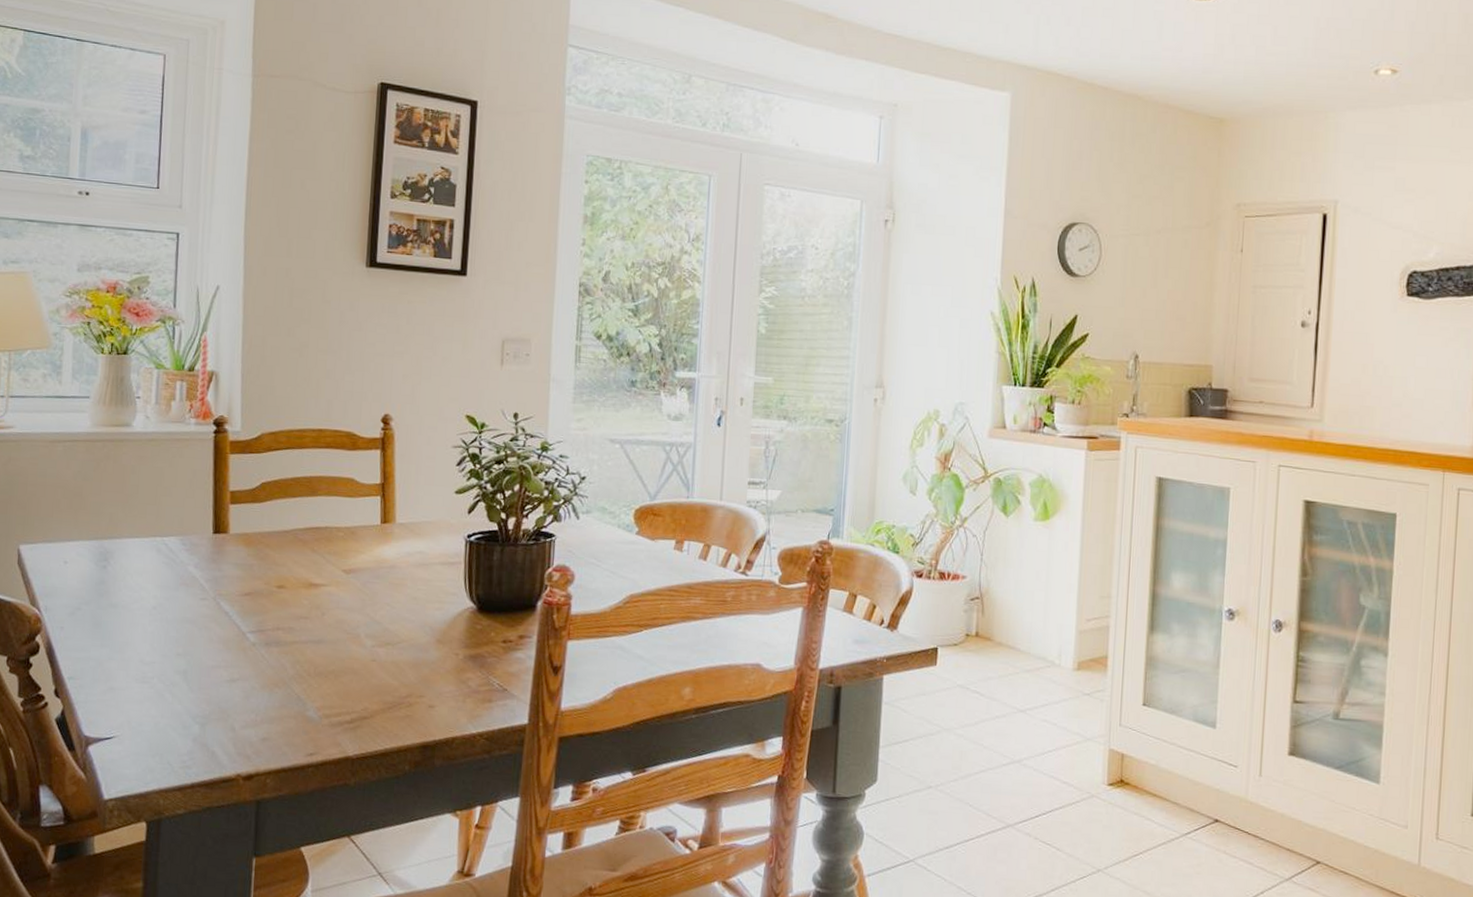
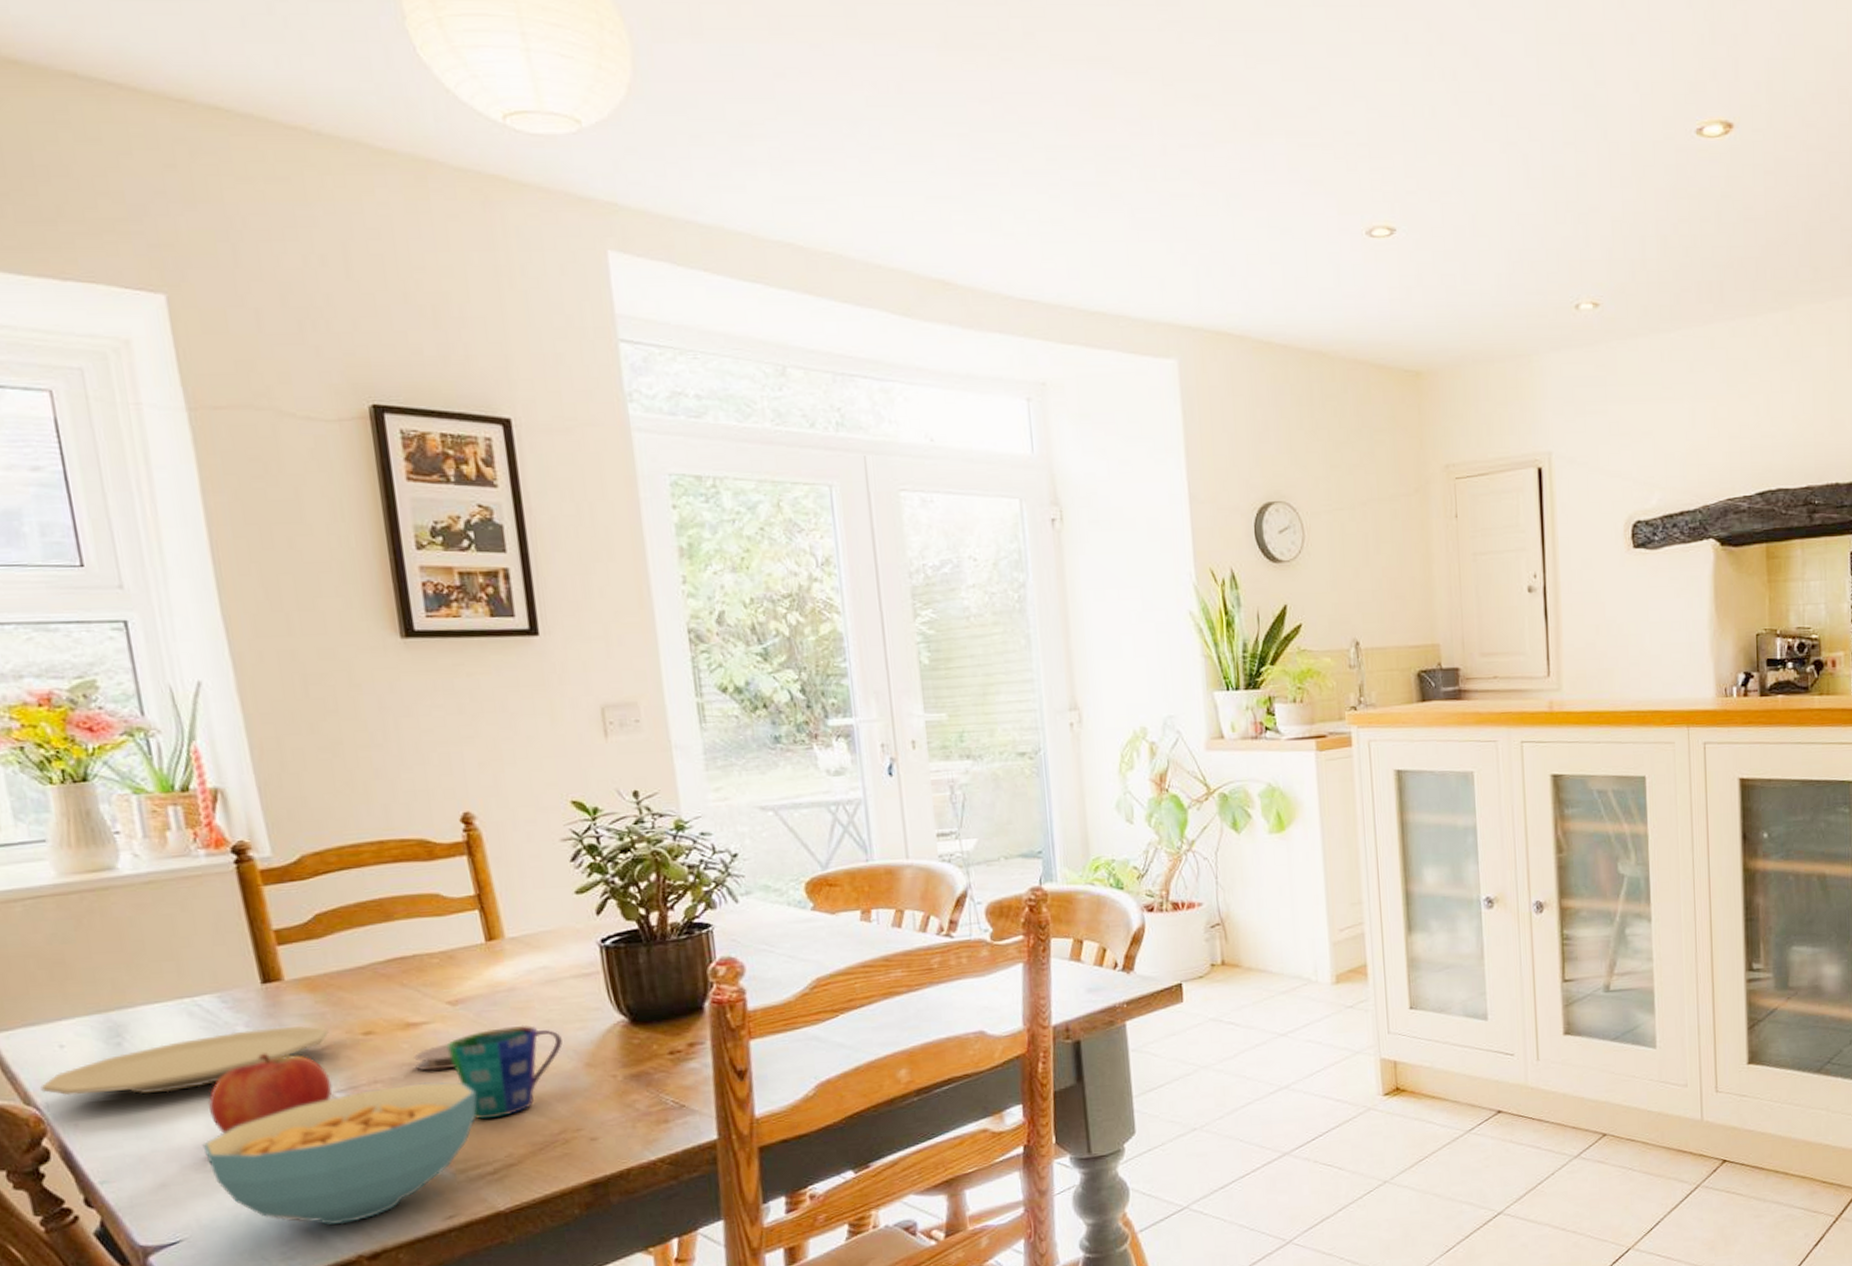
plate: none [44,570,253,612] -> present [40,1026,329,1096]
cereal bowl: none [145,634,351,746] -> present [202,1081,477,1225]
fruit: none [155,591,246,653] -> present [207,1053,333,1134]
coaster: none [309,605,339,627] -> present [414,1043,456,1071]
cup: none [335,598,423,675] -> present [446,1025,563,1119]

